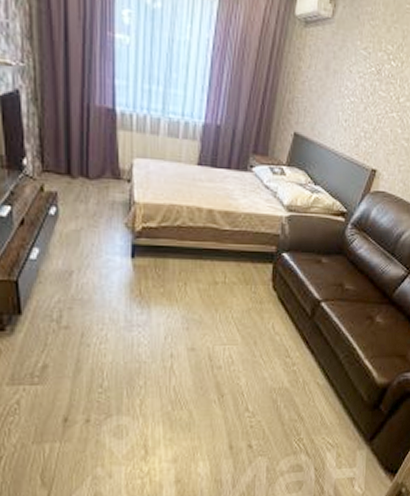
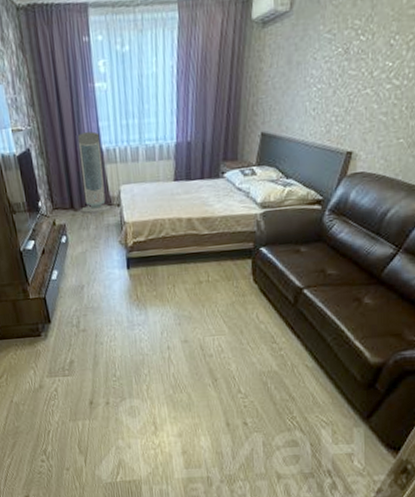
air purifier: none [81,87,119,185] -> present [77,131,111,213]

